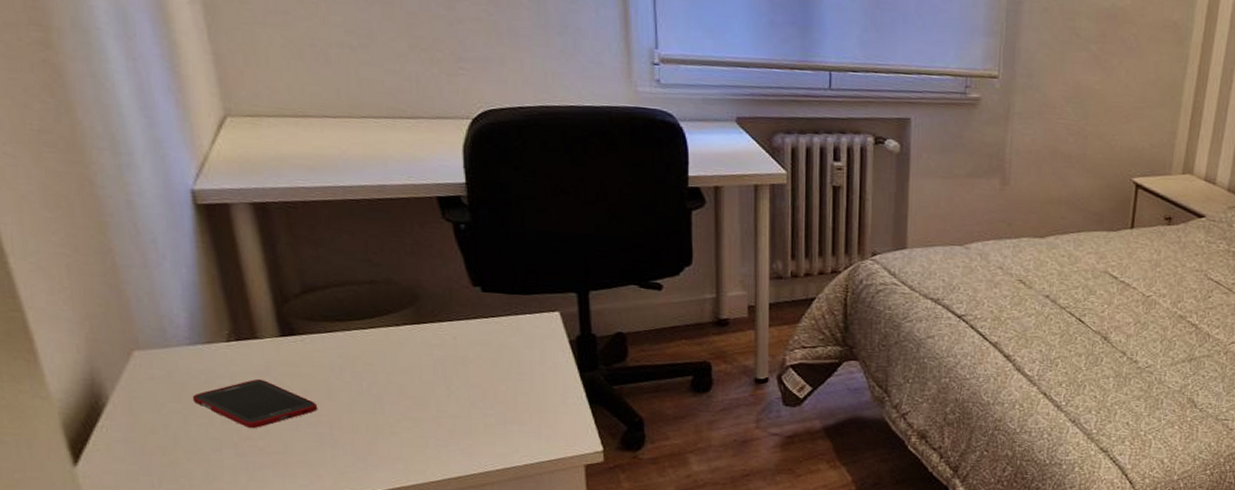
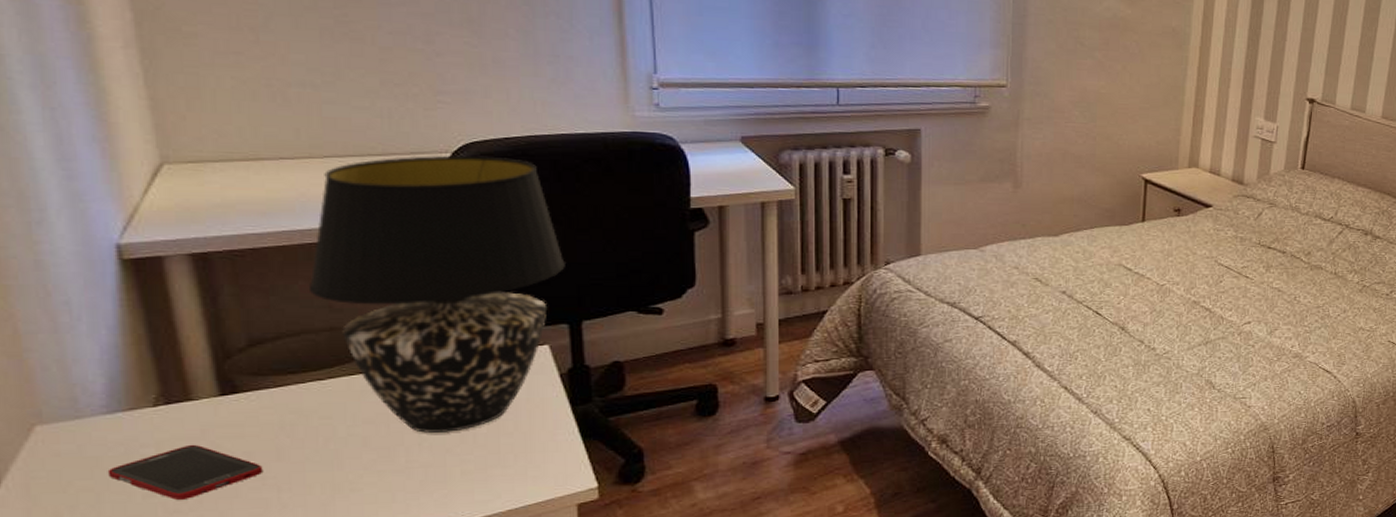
table lamp: none [351,121,574,387] -> present [308,155,565,433]

